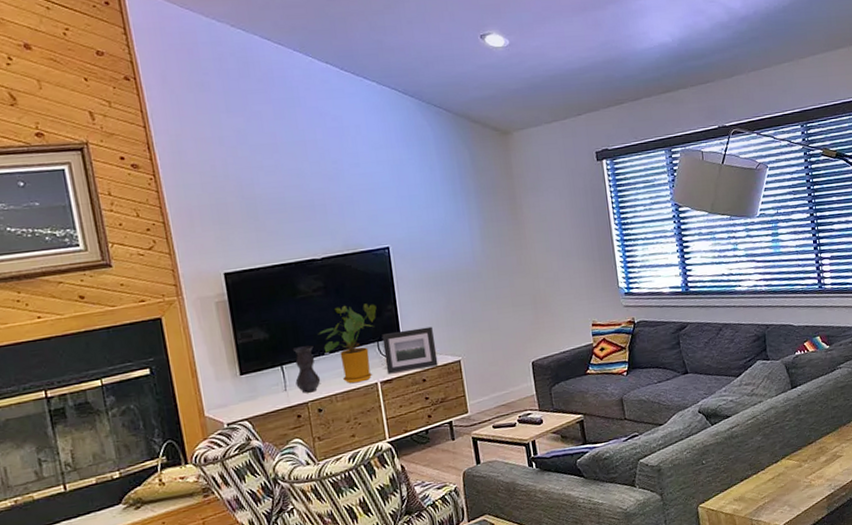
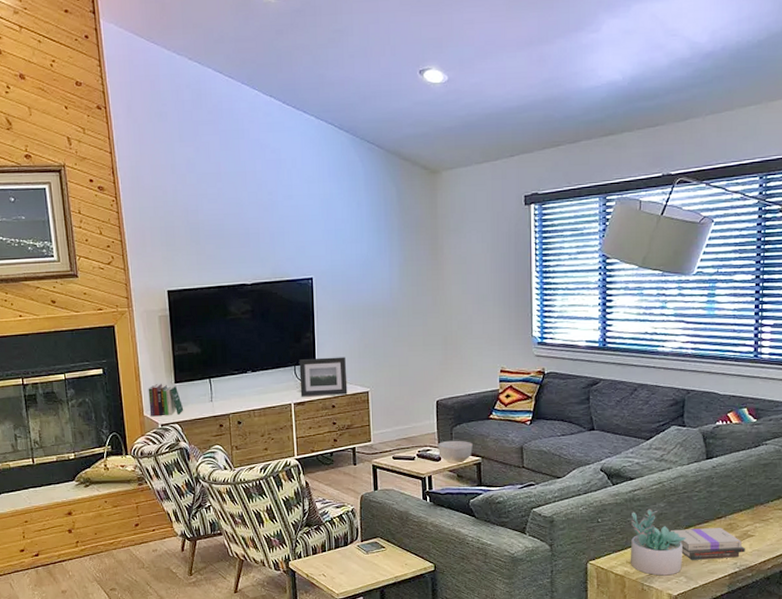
books: none [208,376,254,416] -> present [148,383,184,417]
vase: present [292,344,321,394] -> none [220,362,242,406]
house plant: present [318,303,377,384] -> none [243,329,297,402]
bowl: none [537,399,574,426] -> present [437,440,473,464]
succulent plant: none [732,443,785,509] -> present [630,509,686,576]
books: none [768,452,837,488] -> present [669,527,745,560]

